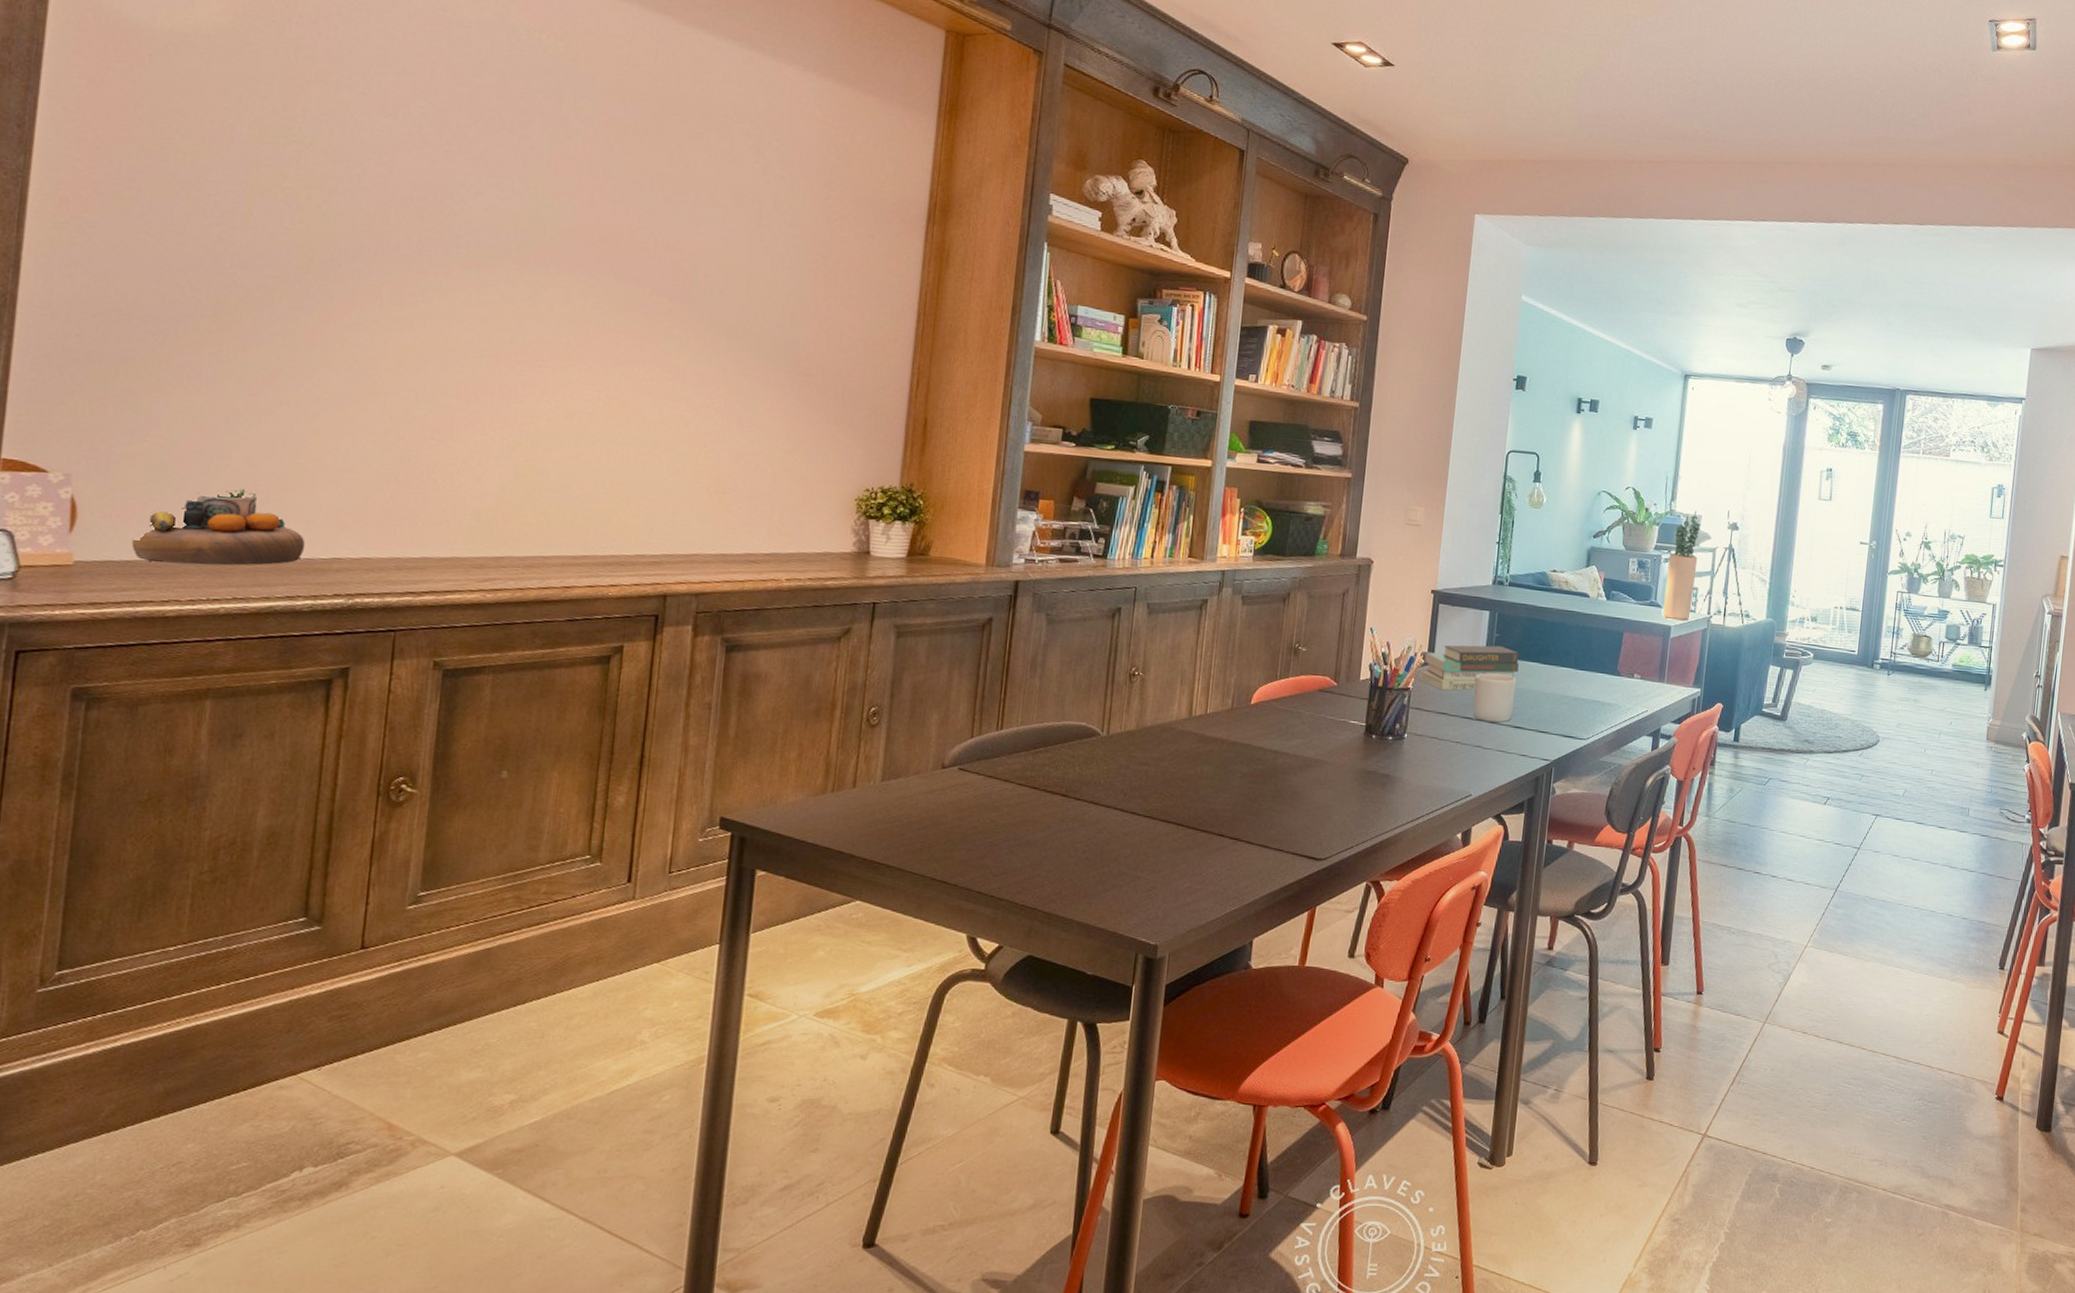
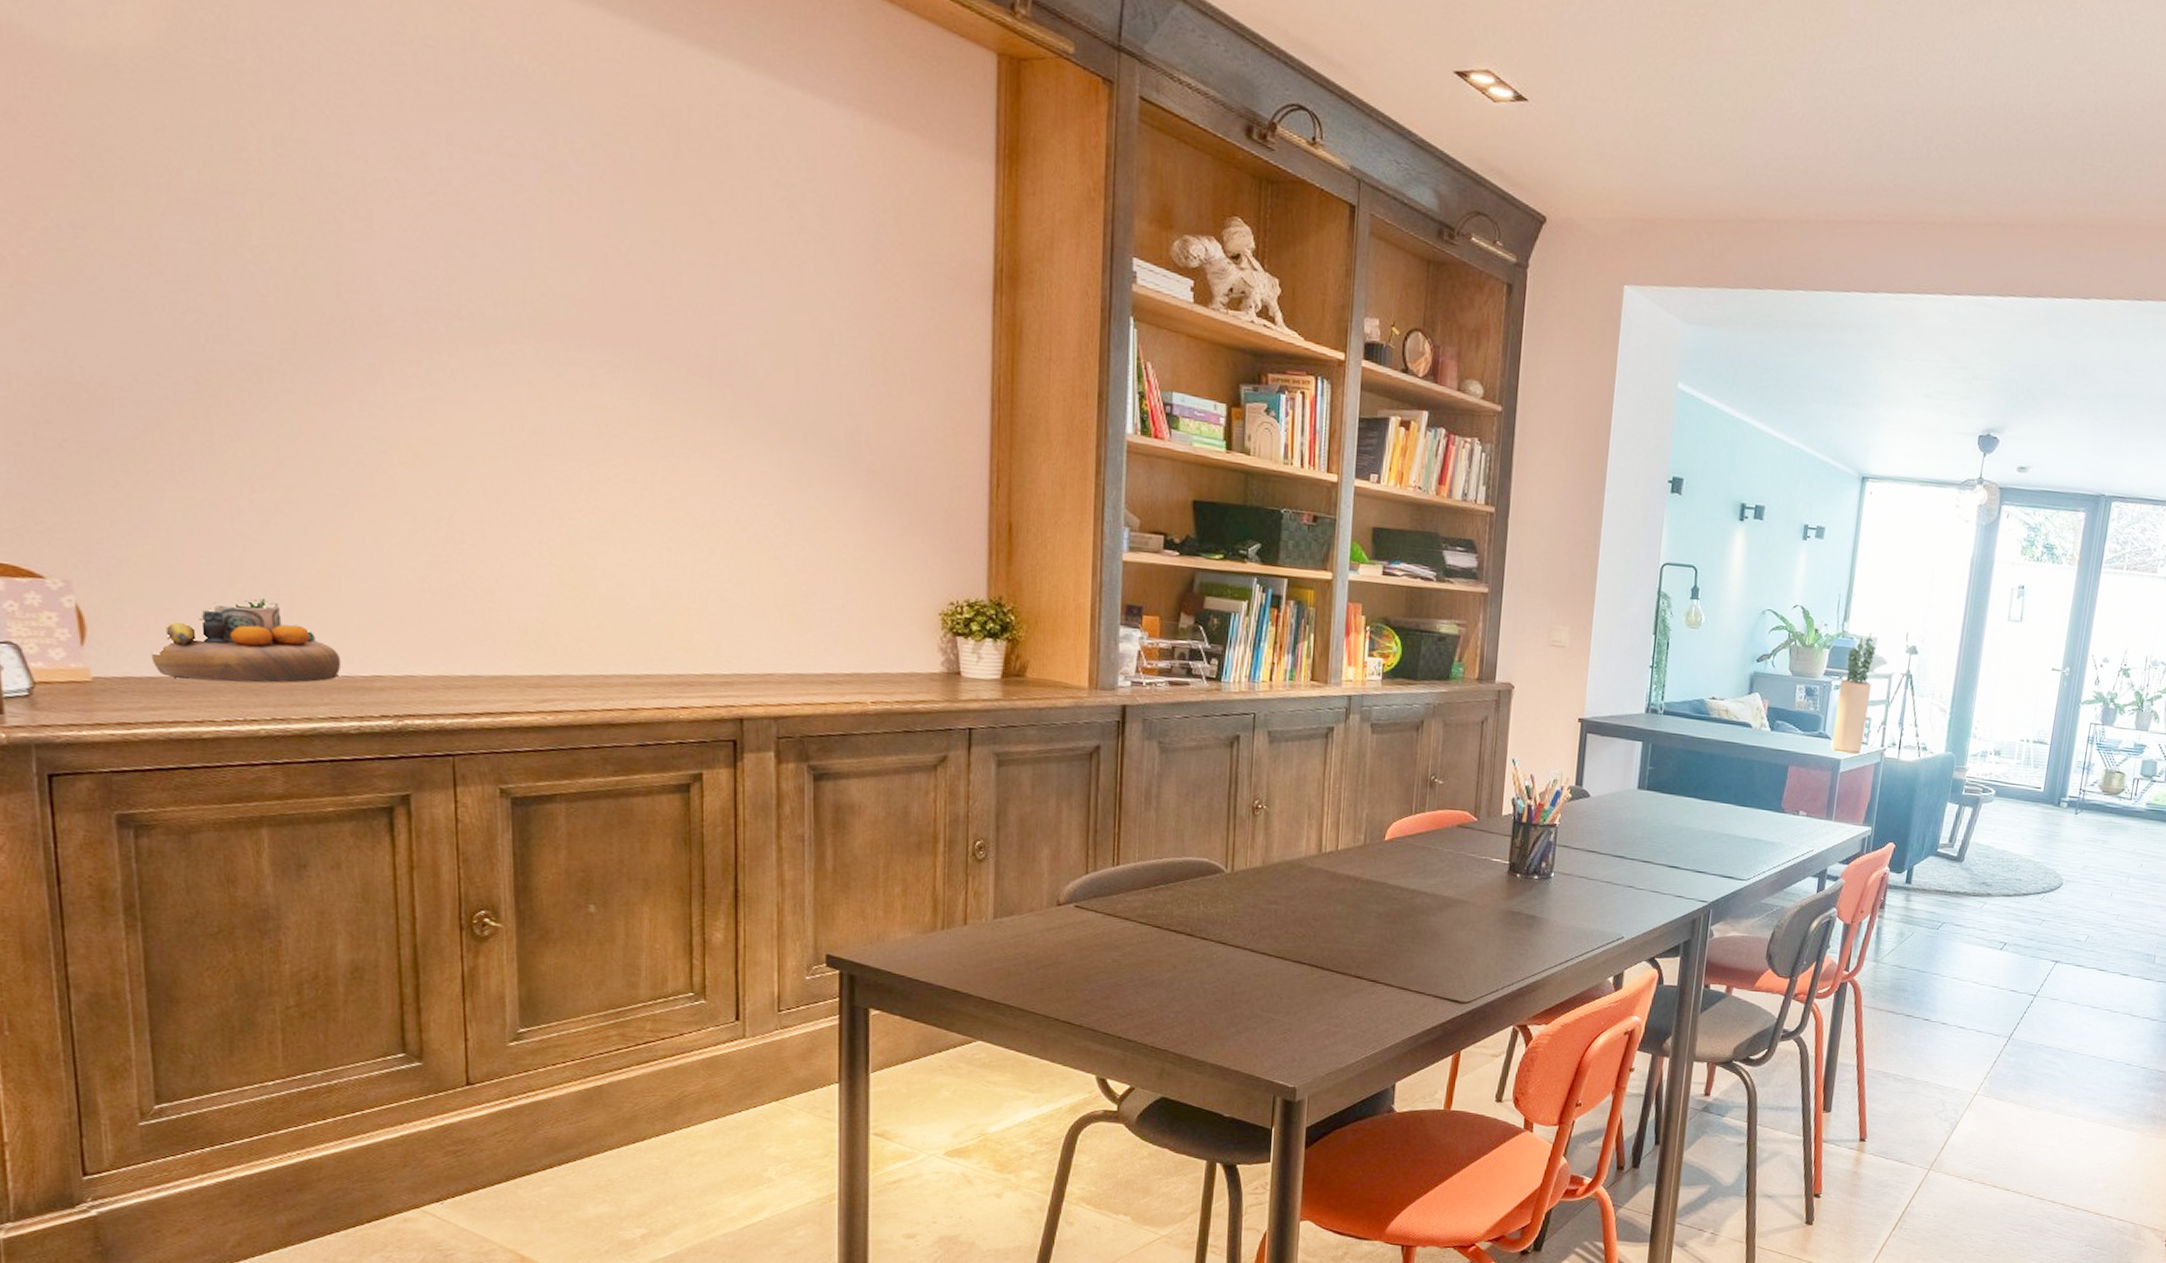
books: present [1419,644,1519,691] -> none [1566,778,1674,828]
mug: present [1472,673,1517,723] -> none [1624,808,1673,862]

